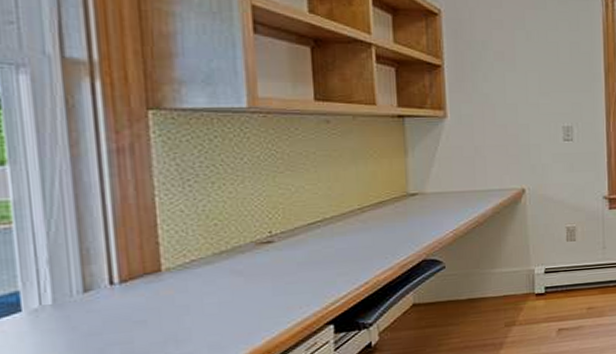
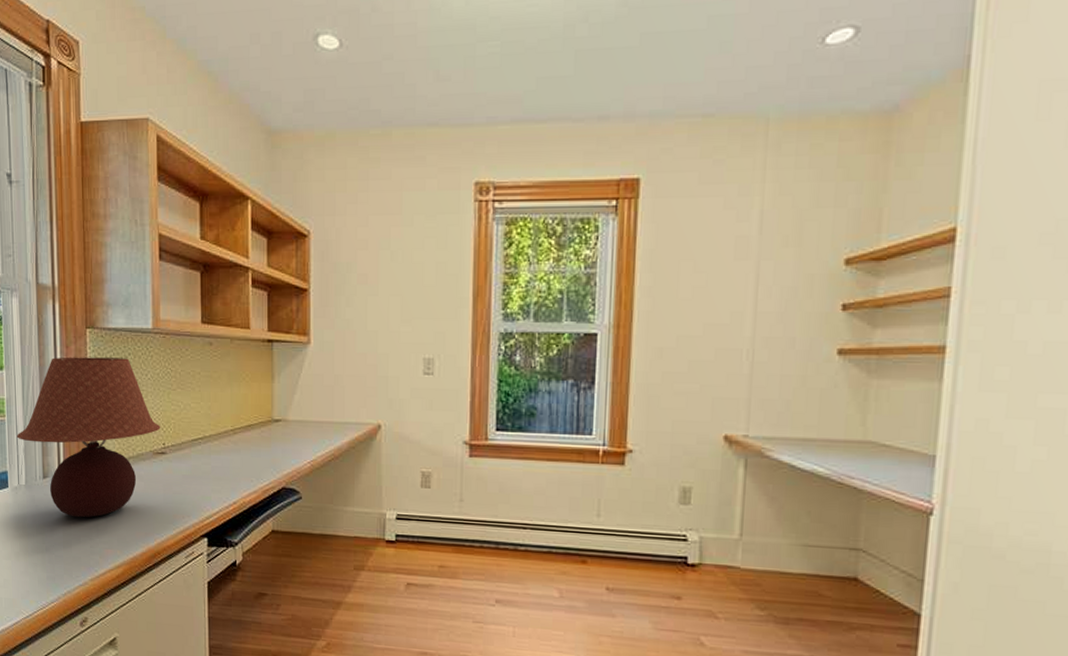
table lamp: none [34,141,265,332] -> present [16,357,161,518]

